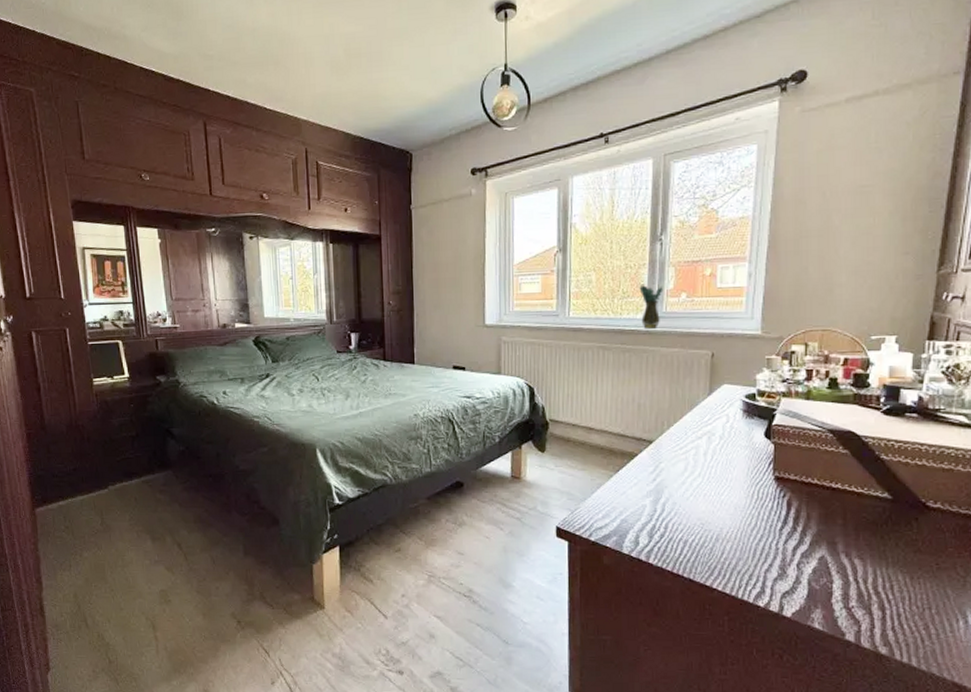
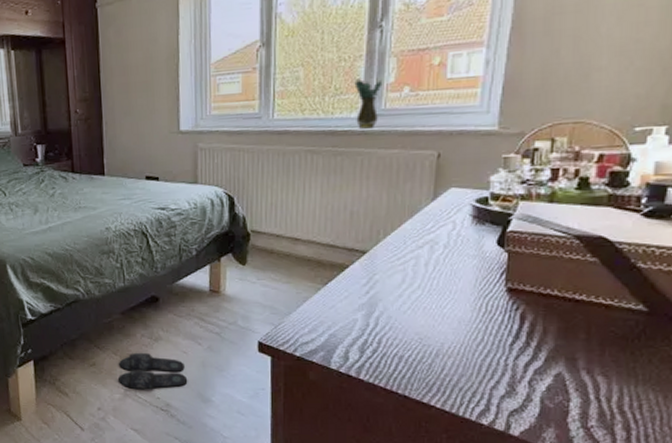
slippers: none [423,537,490,576] -> present [118,352,188,390]

